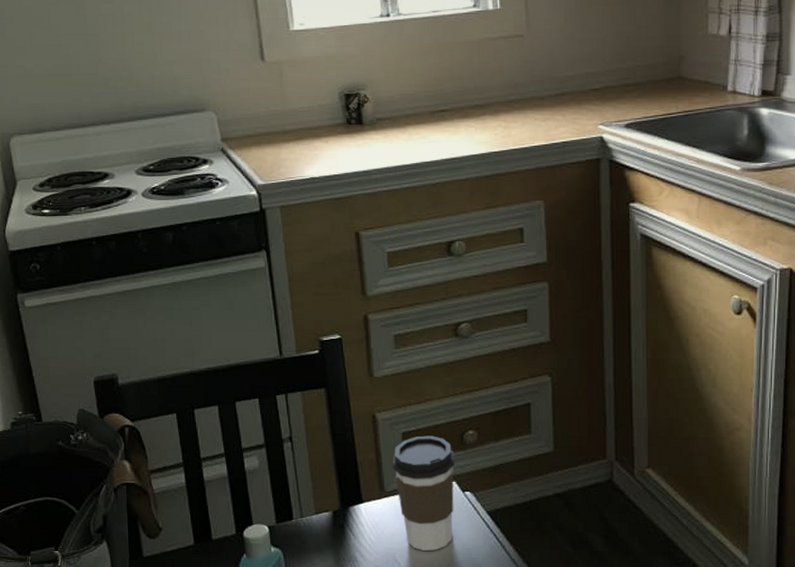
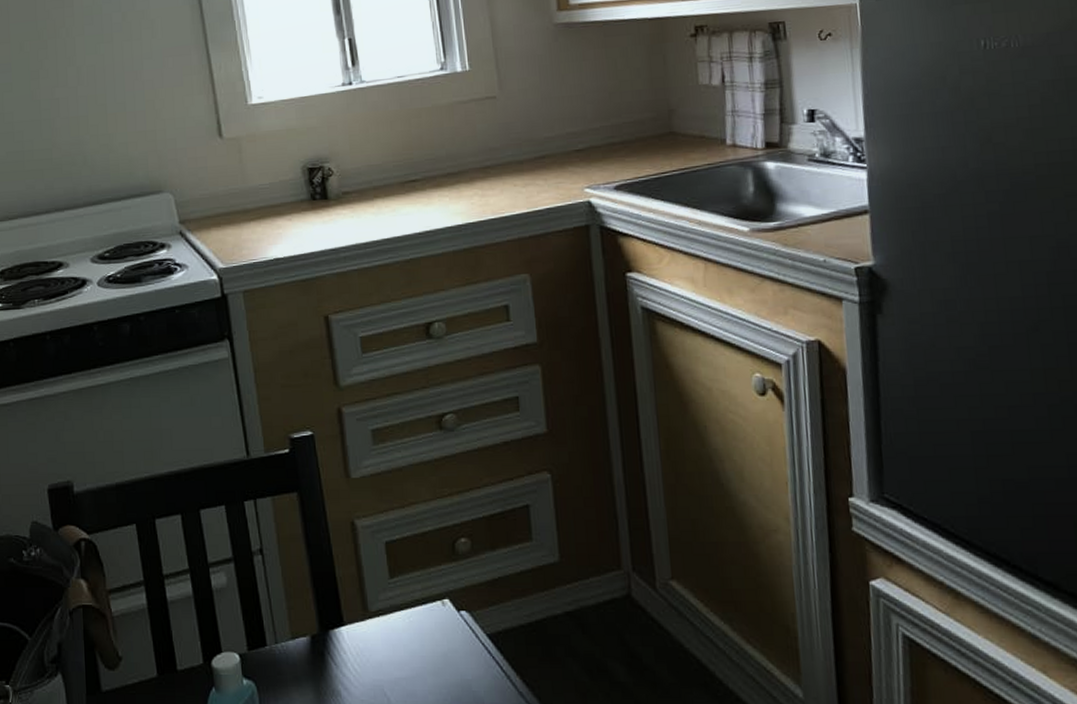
coffee cup: present [392,435,455,551] -> none [375,545,449,682]

